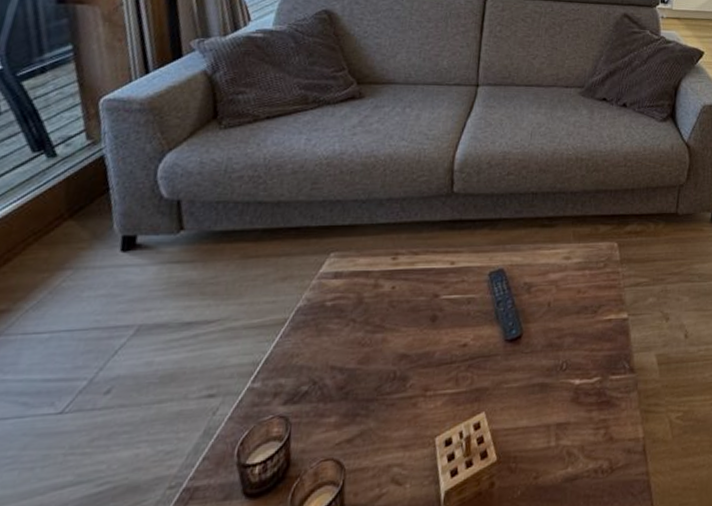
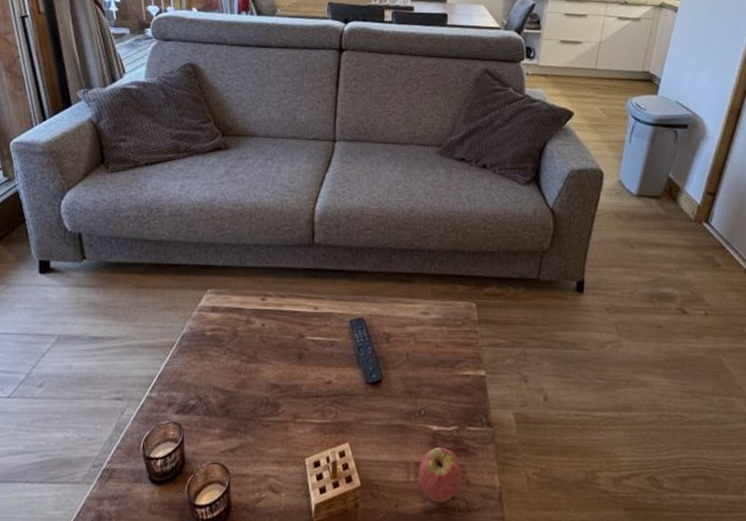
fruit: none [560,403,605,467] -> present [419,447,462,503]

